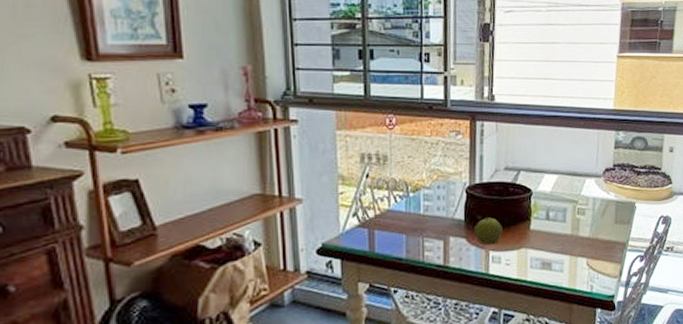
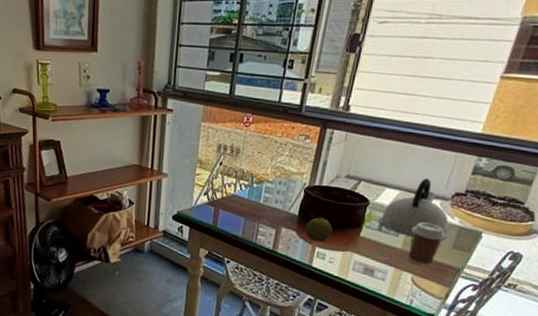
kettle: none [545,158,609,221] -> present [379,177,449,240]
coffee cup: none [576,203,607,248] -> present [408,222,446,267]

